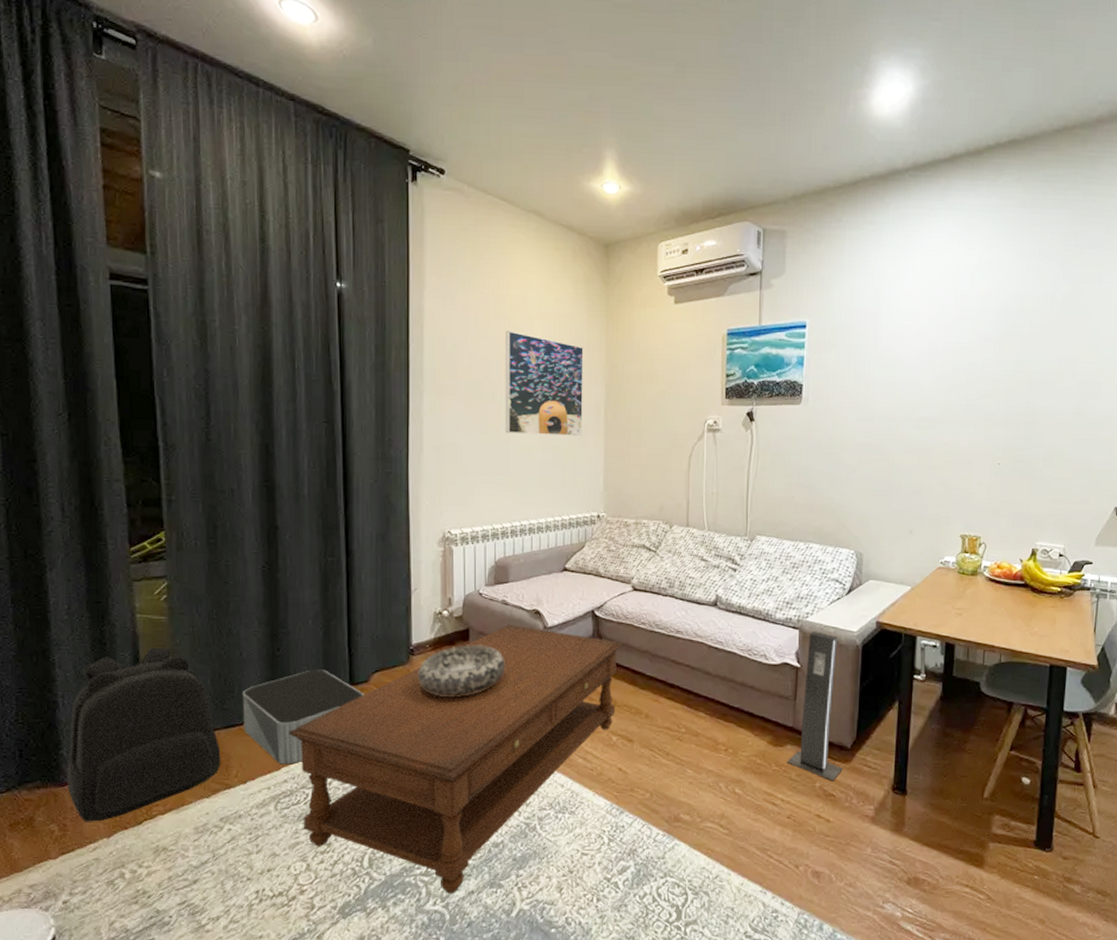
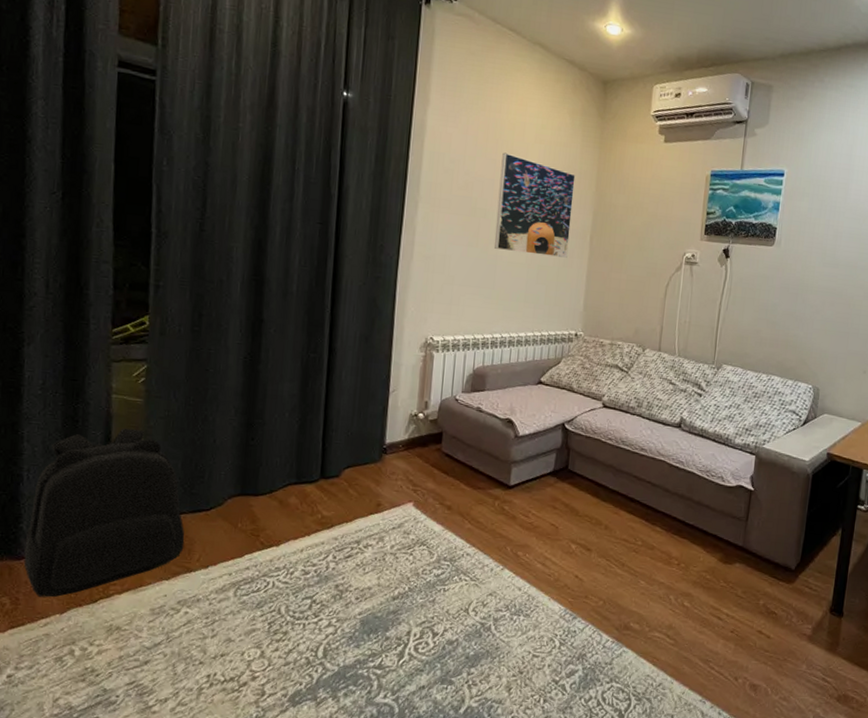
storage bin: present [243,669,364,765] -> none [210,461,334,552]
coffee table: present [287,625,622,894] -> none [254,431,588,688]
decorative bowl: present [418,644,505,698] -> none [388,447,475,497]
speaker: present [787,631,843,781] -> none [734,458,791,600]

